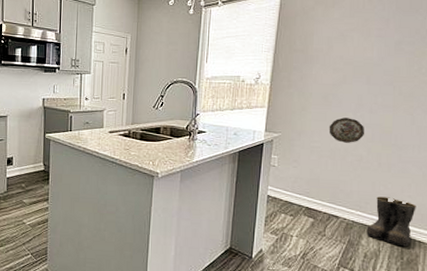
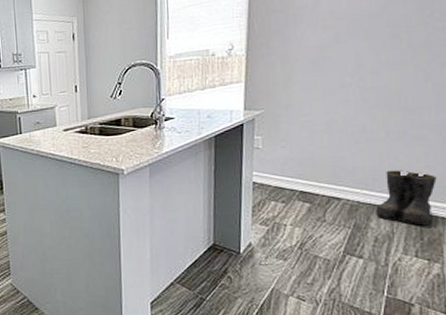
decorative plate: present [329,117,364,143] -> none [321,82,366,113]

